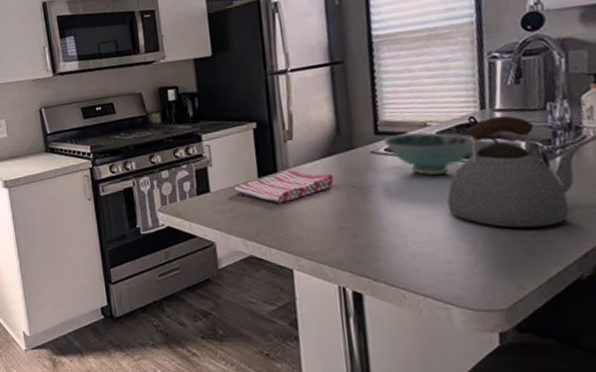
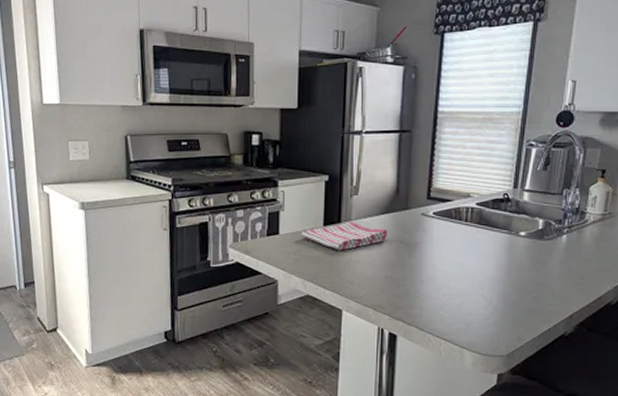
bowl: present [383,132,478,175] -> none [433,201,508,239]
kettle: present [446,115,581,228] -> none [475,195,582,291]

